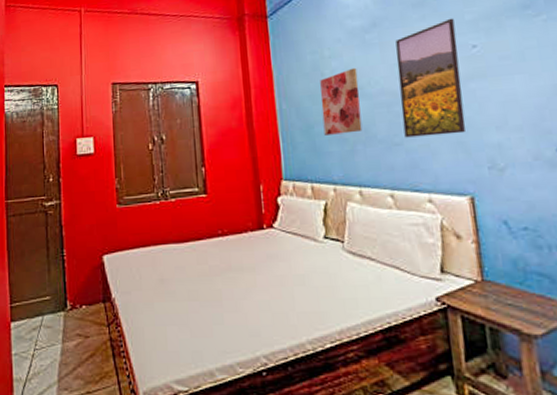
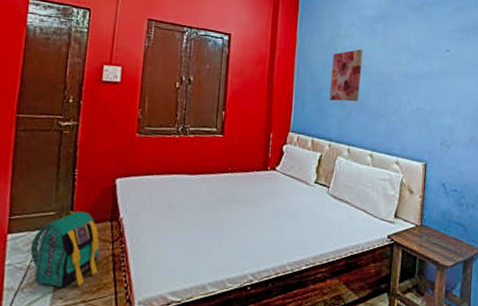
backpack: none [32,293,98,378] -> present [28,210,100,288]
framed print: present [395,18,466,138] -> none [388,25,438,115]

